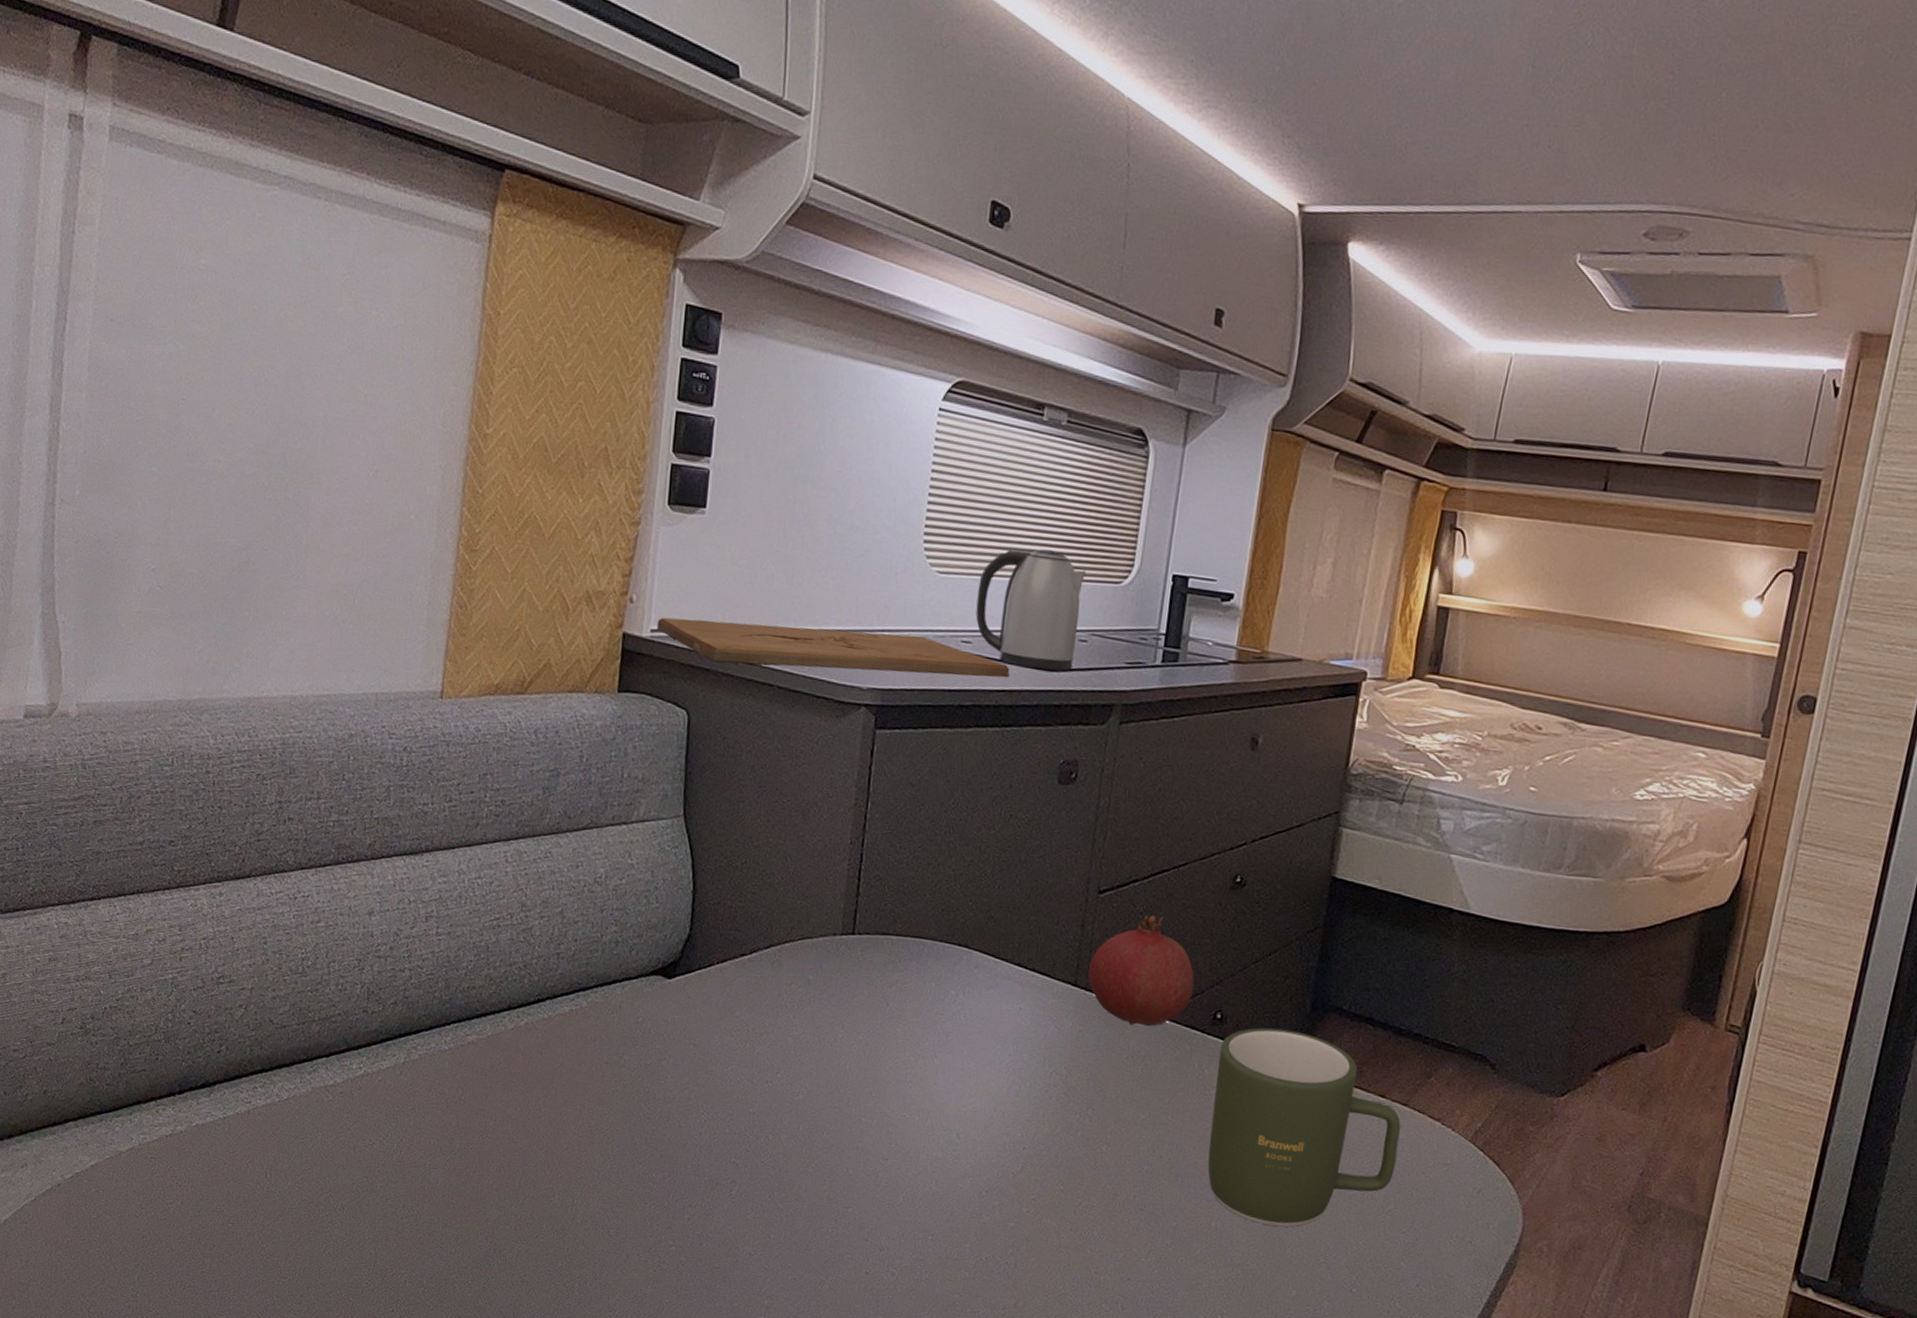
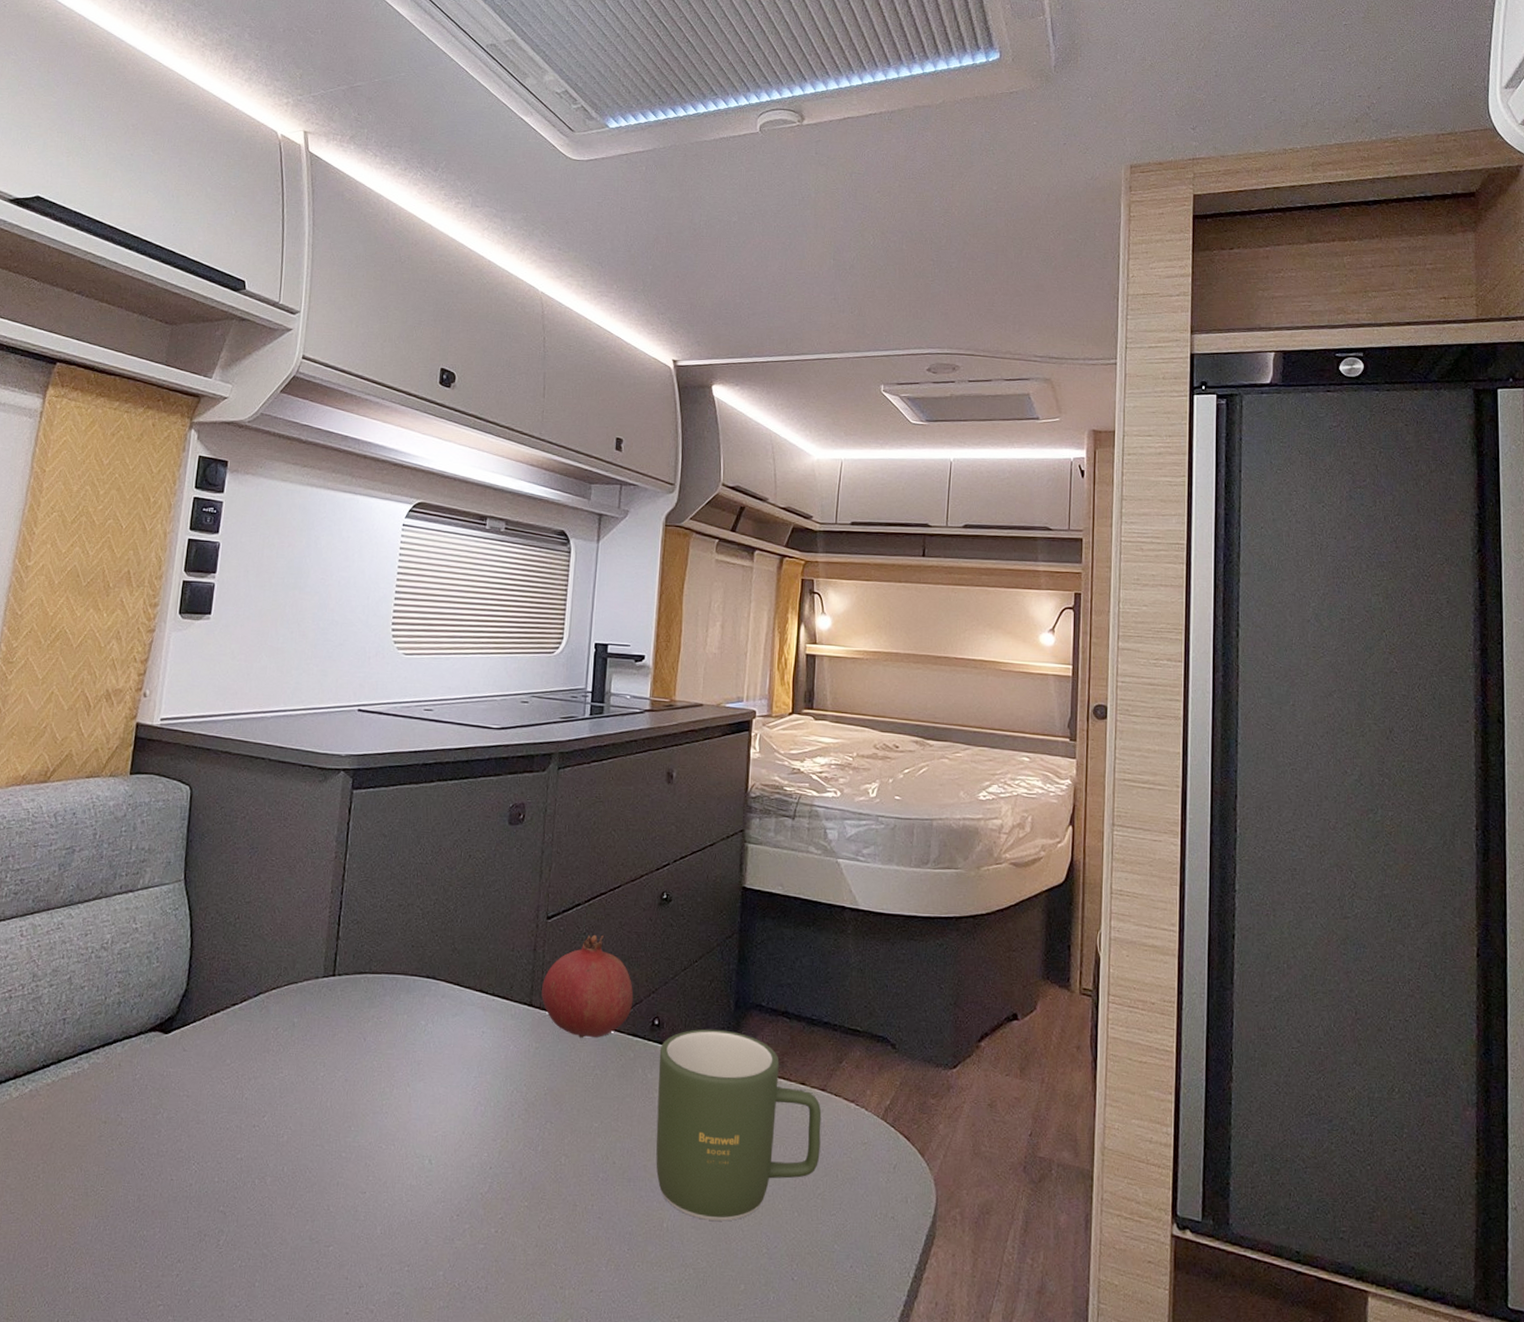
cutting board: present [656,617,1010,678] -> none [166,707,465,743]
kettle: present [975,549,1086,672] -> none [435,630,525,729]

